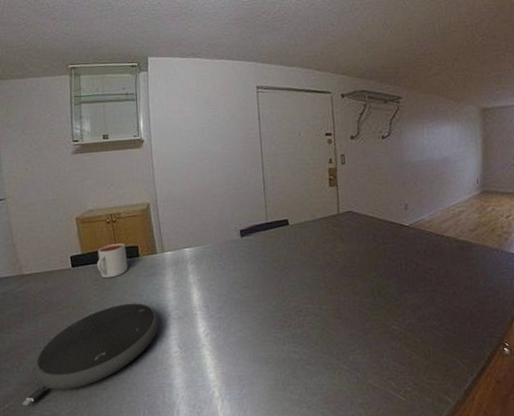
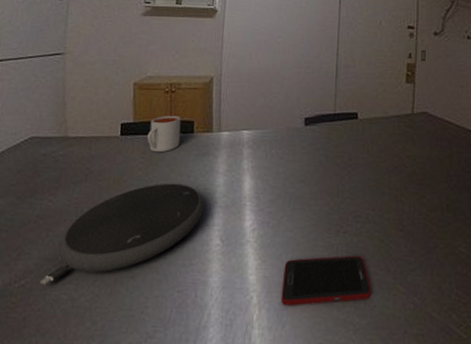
cell phone: none [238,344,319,395] -> present [280,255,371,306]

